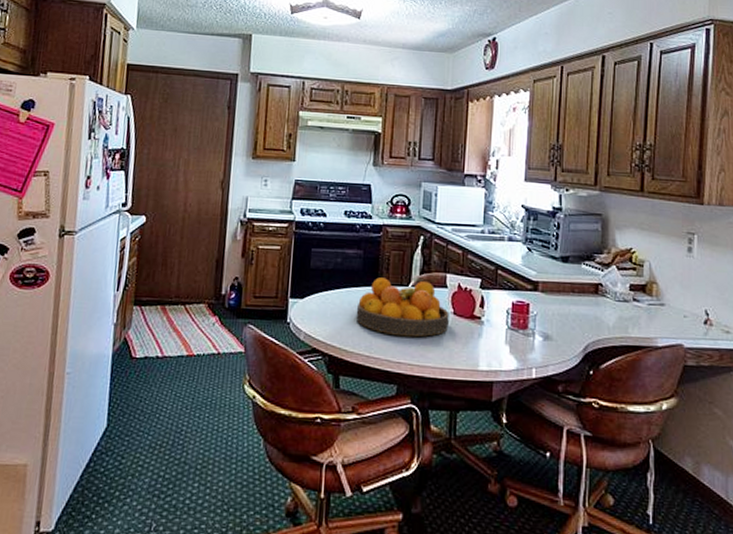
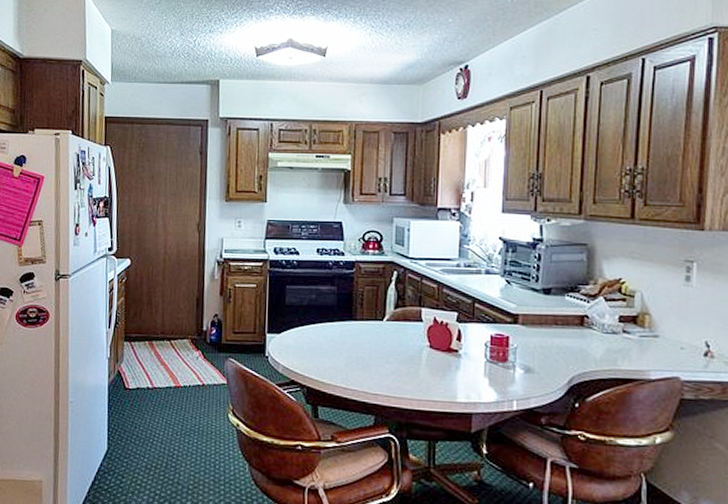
fruit bowl: present [356,277,449,337] -> none [331,312,425,370]

